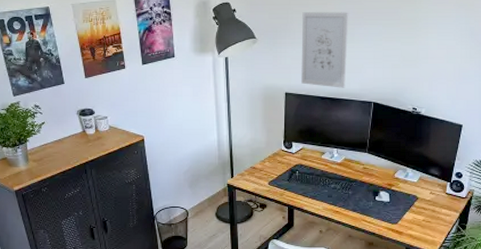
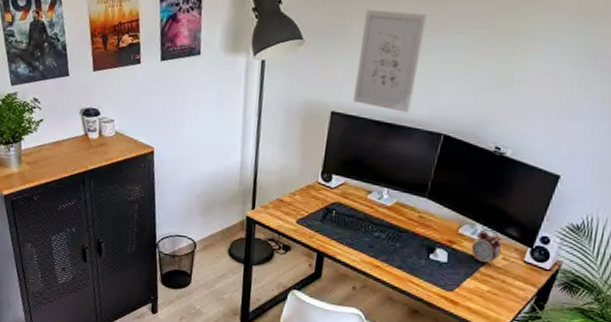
alarm clock: none [406,171,428,200] -> present [471,228,503,265]

